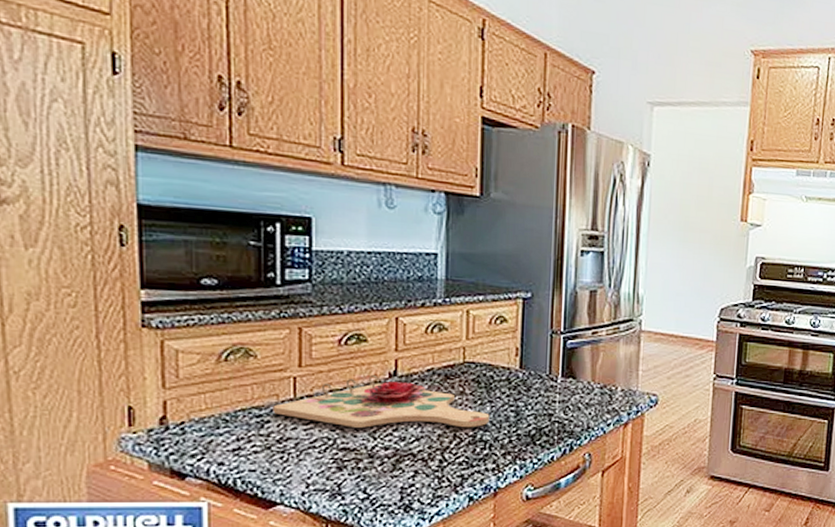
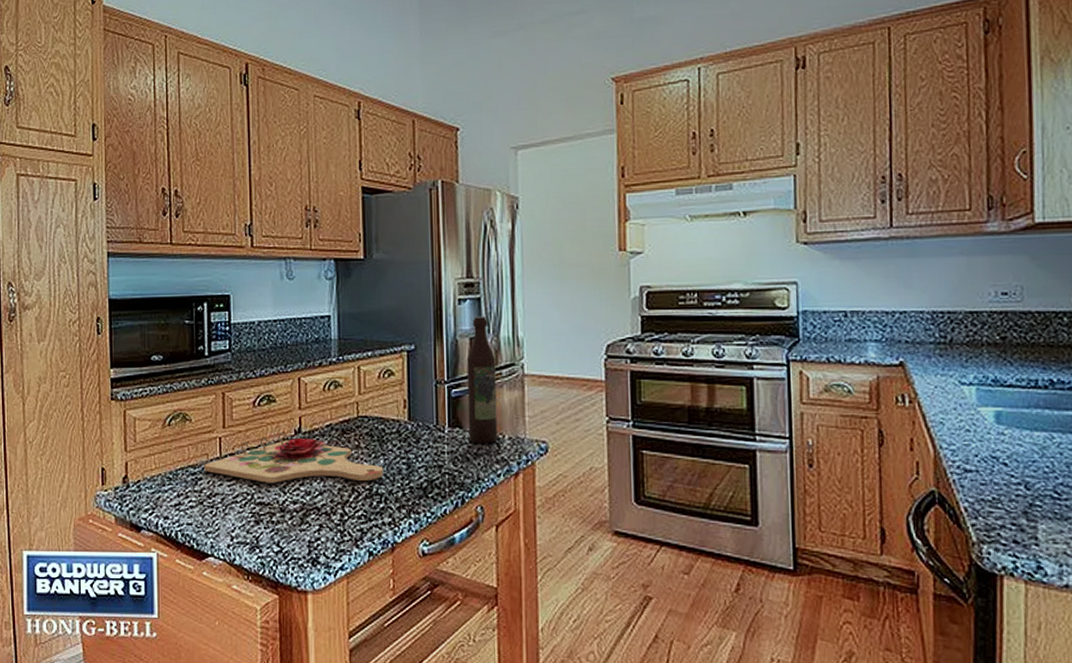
wine bottle: none [581,269,614,394] -> present [466,316,498,443]

